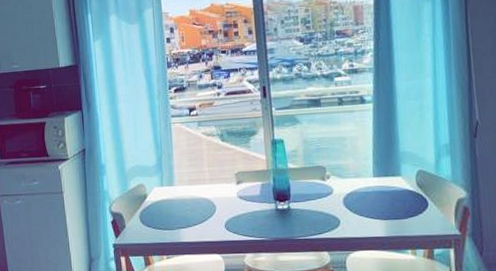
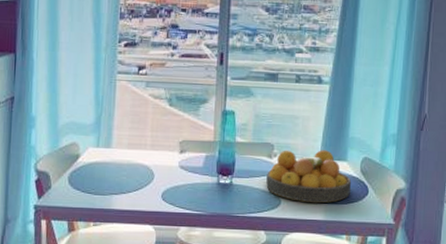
fruit bowl: none [322,167,410,221] -> present [266,150,352,204]

